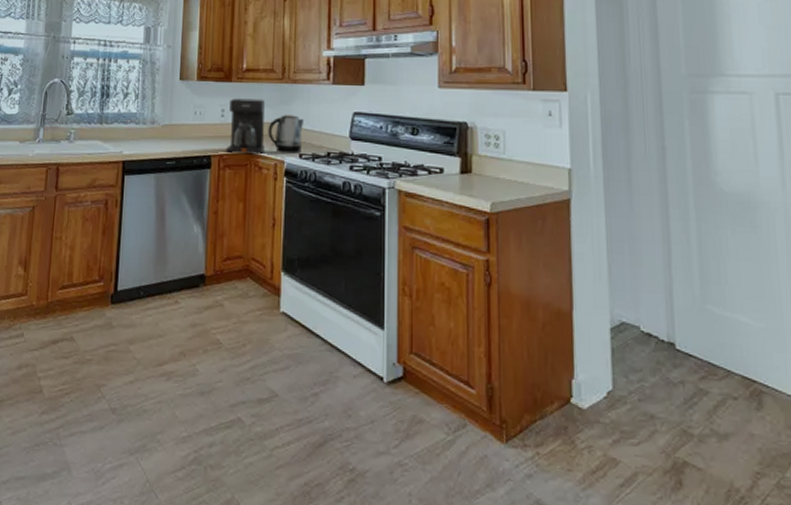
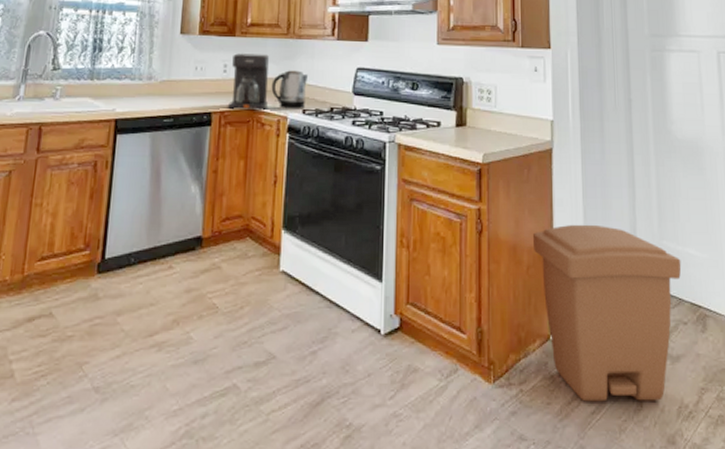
trash can: none [548,281,730,481] -> present [532,224,682,402]

